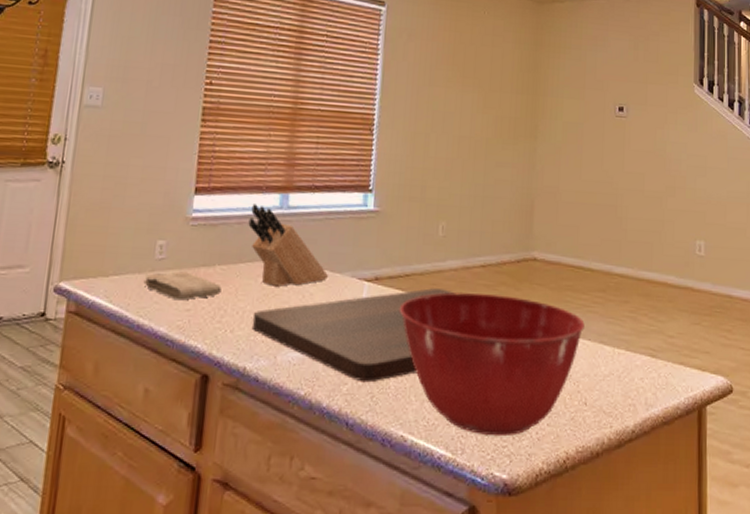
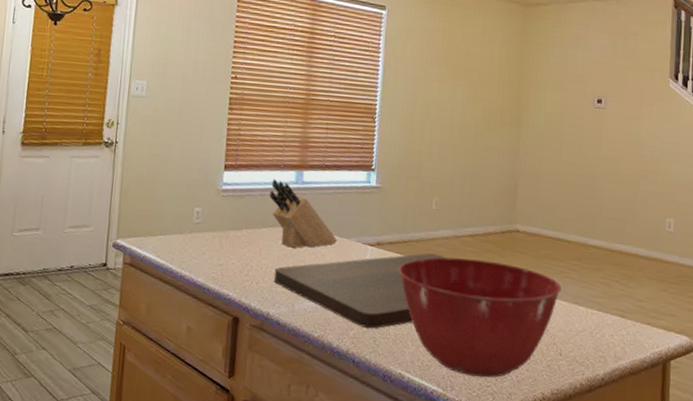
washcloth: present [143,271,222,301] -> none [184,233,248,257]

